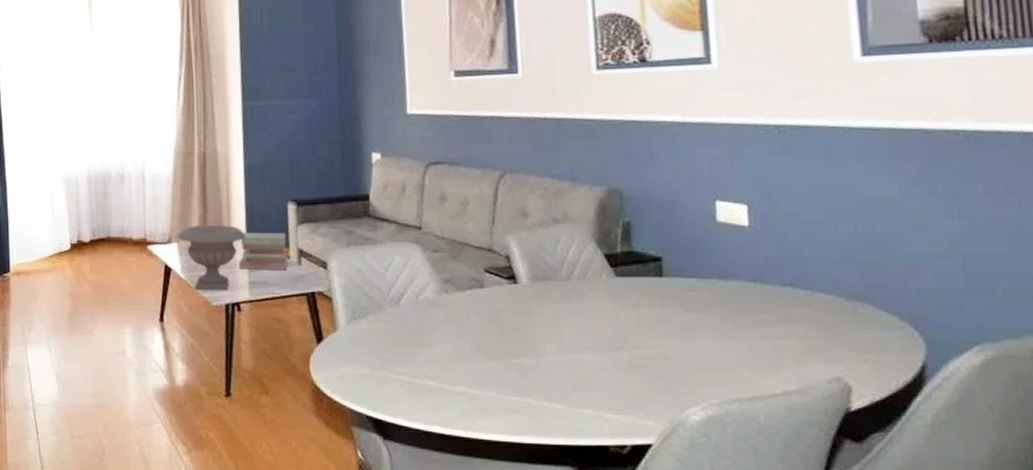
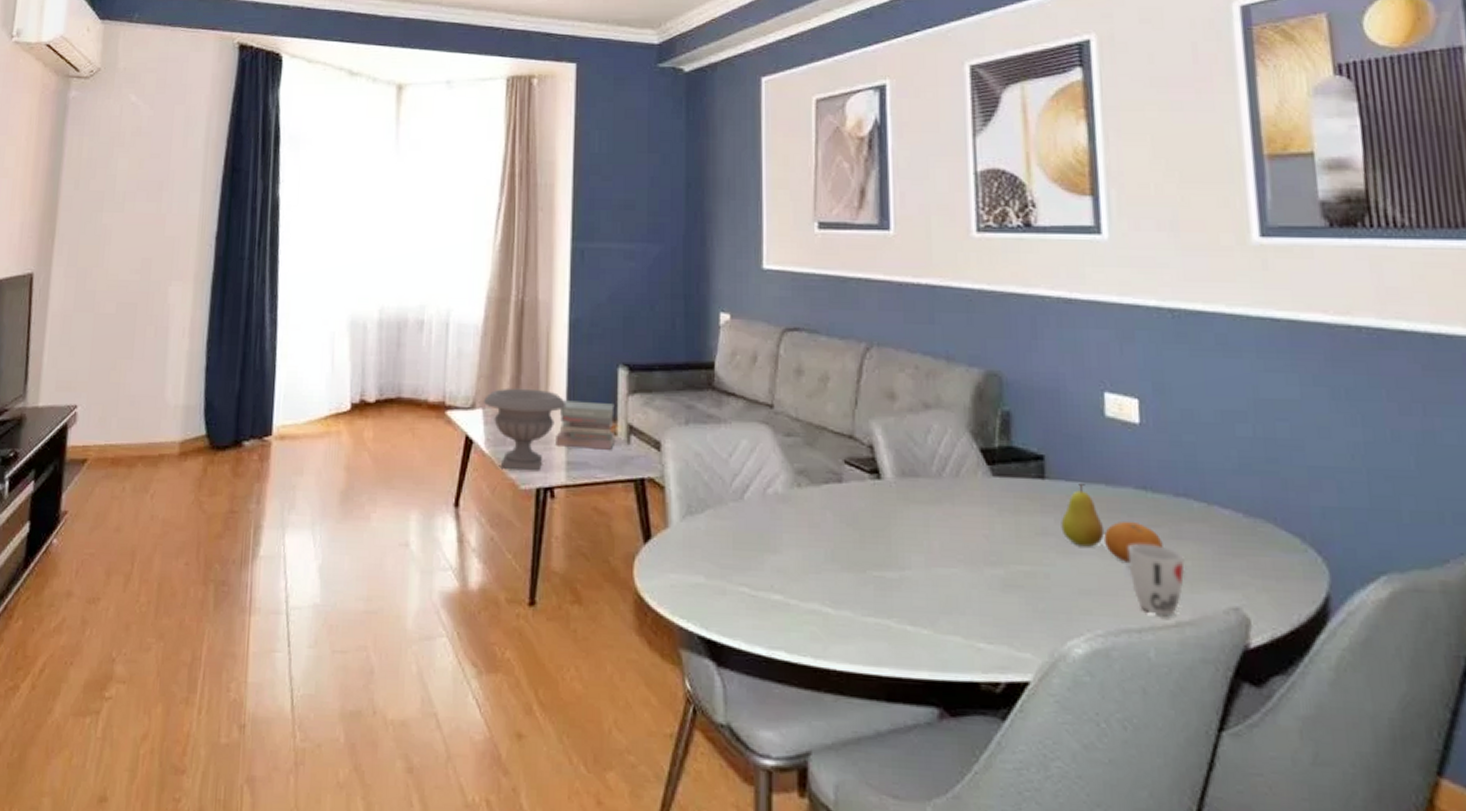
fruit: none [678,280,718,332] -> present [1061,484,1105,547]
fruit: none [716,308,771,343] -> present [1103,520,1163,562]
cup: none [738,328,791,386] -> present [1127,544,1185,615]

